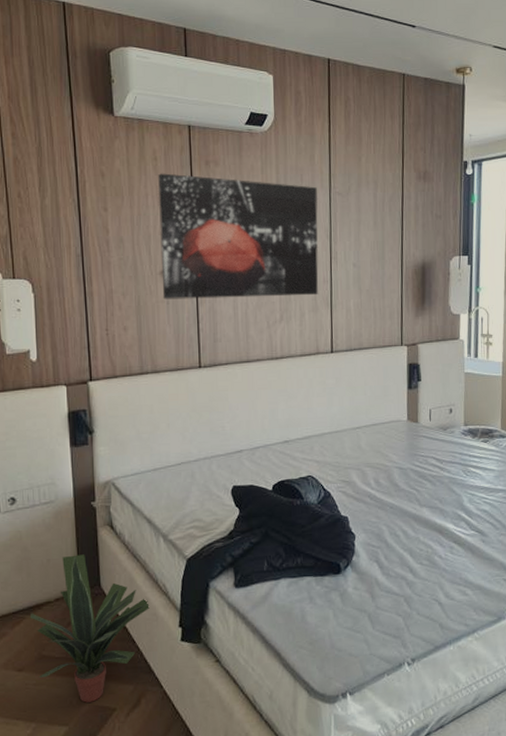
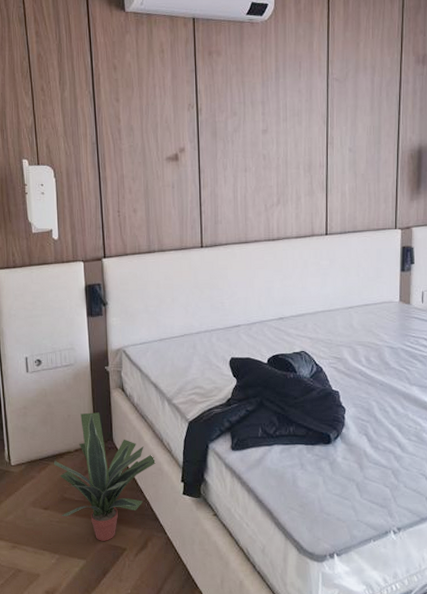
wall art: present [158,173,319,300] -> none [165,64,315,184]

